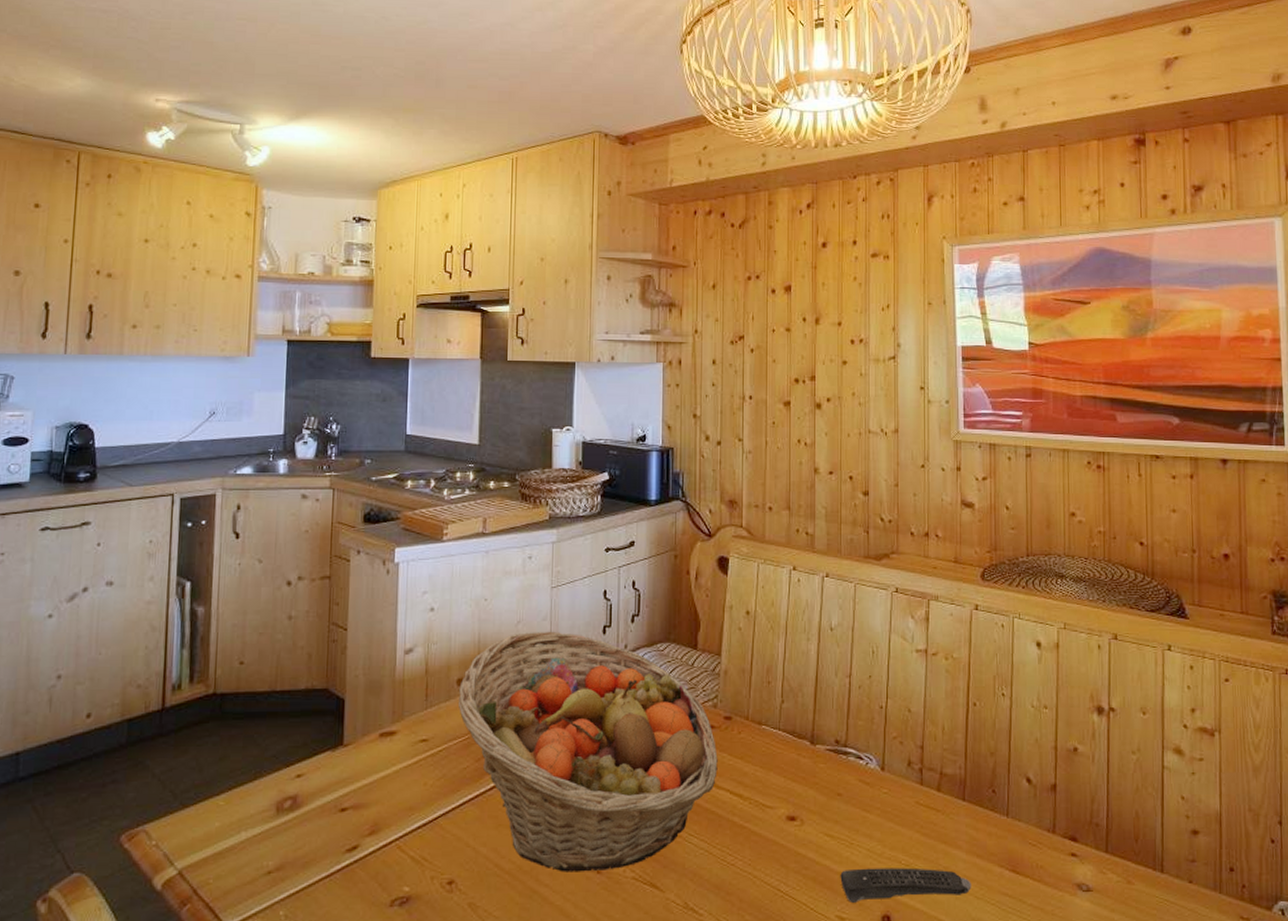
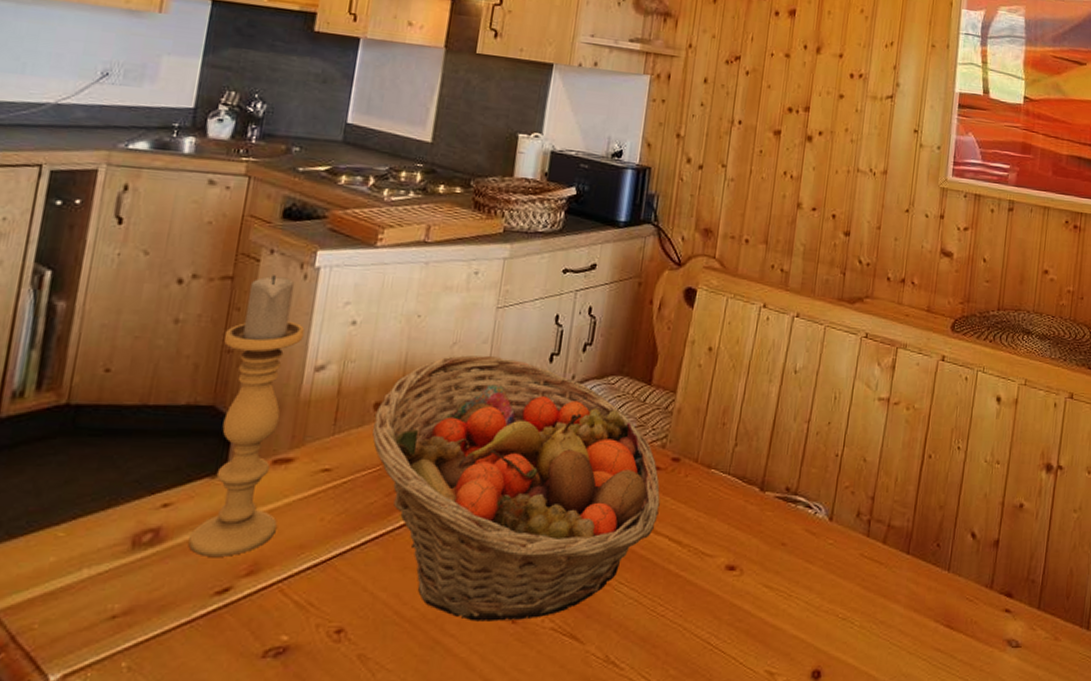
candle holder: none [320,572,393,819] -> present [188,275,305,557]
remote control: present [840,868,971,903] -> none [774,621,906,657]

